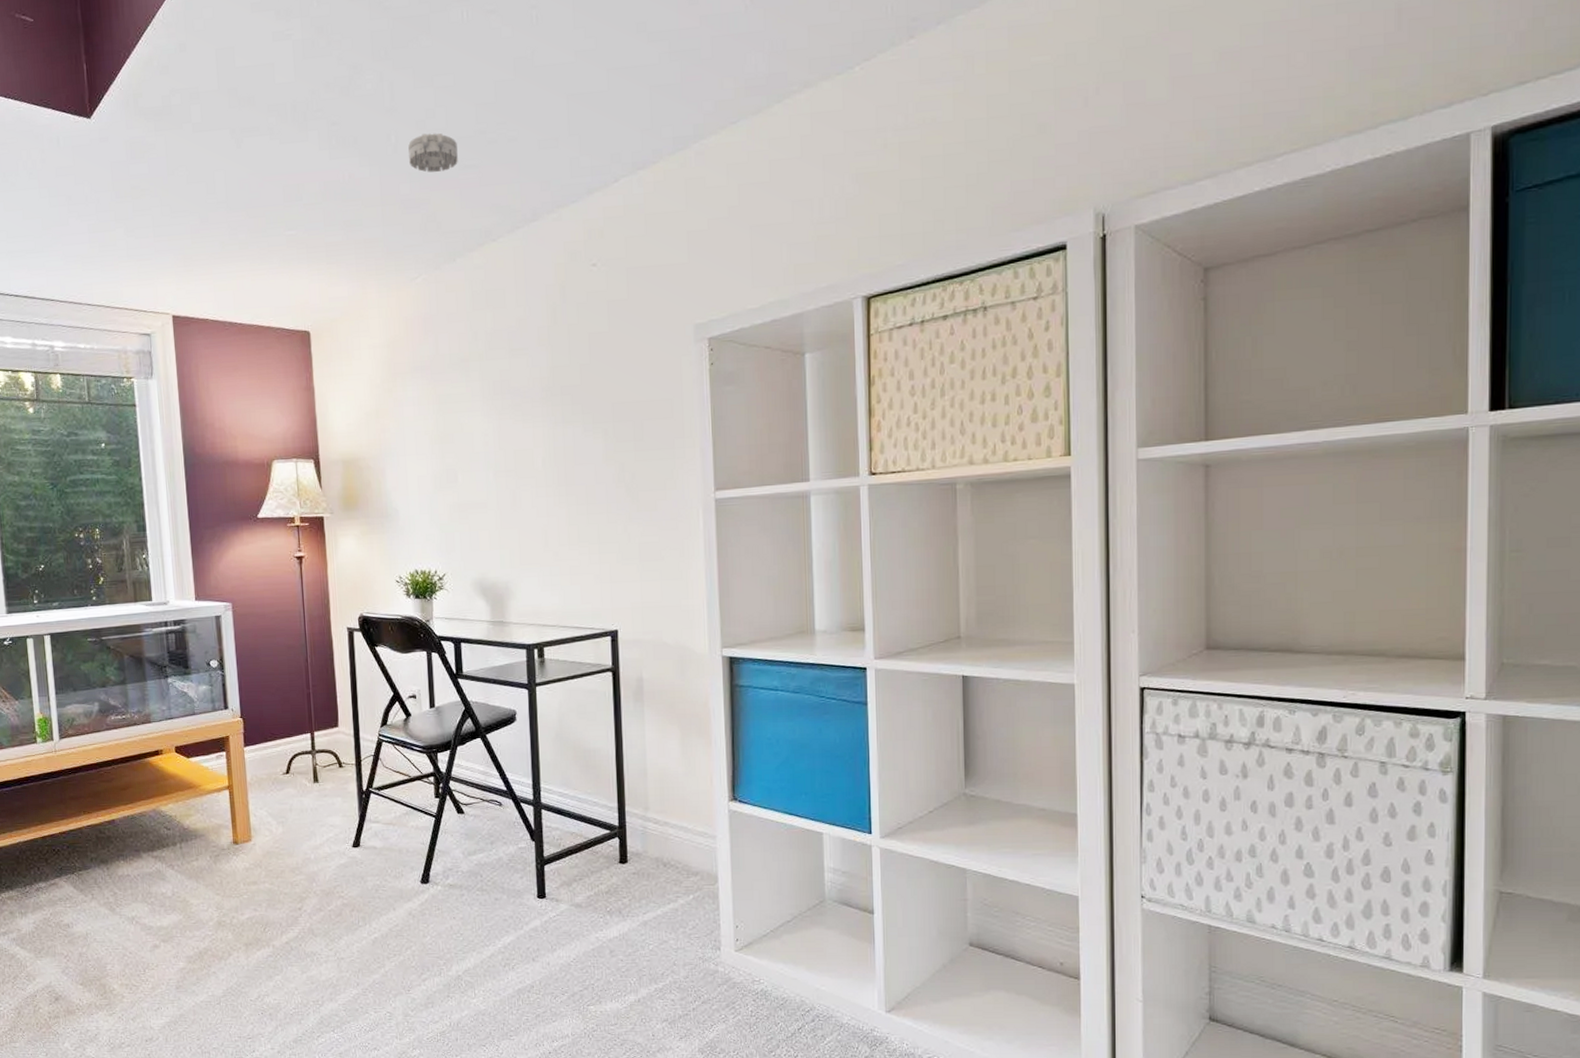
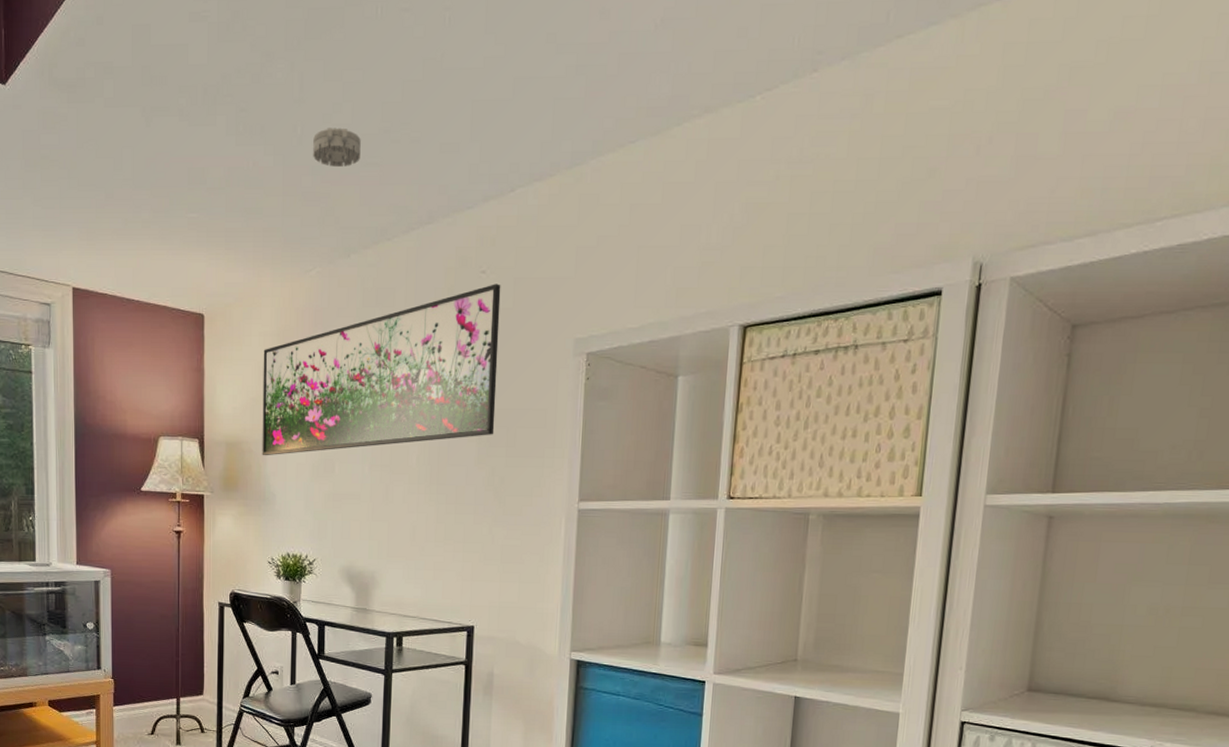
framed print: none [374,275,620,472] -> present [262,284,501,456]

